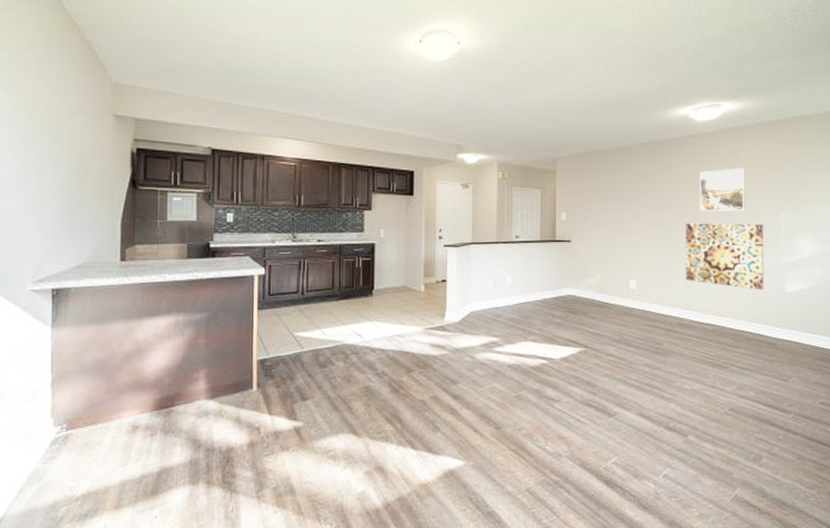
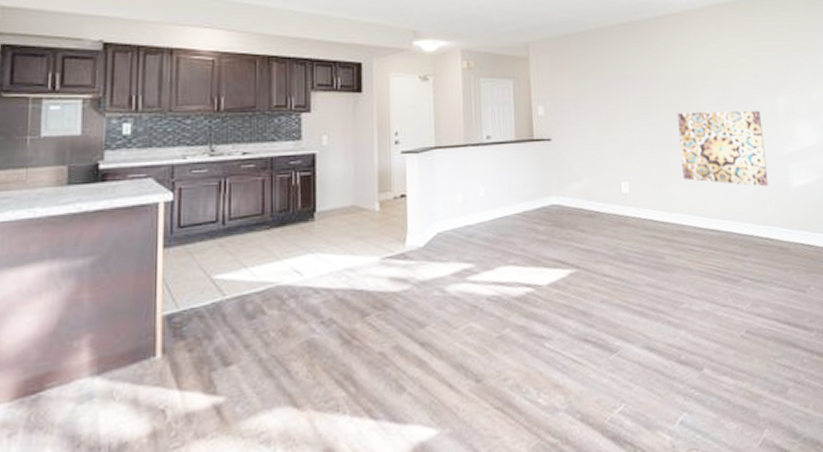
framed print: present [699,168,745,212] -> none [687,48,739,98]

